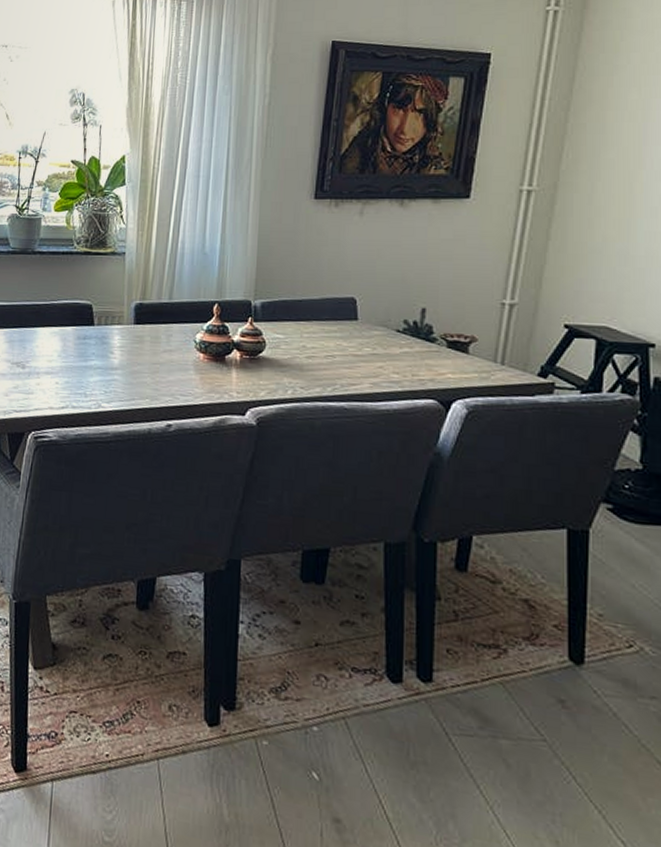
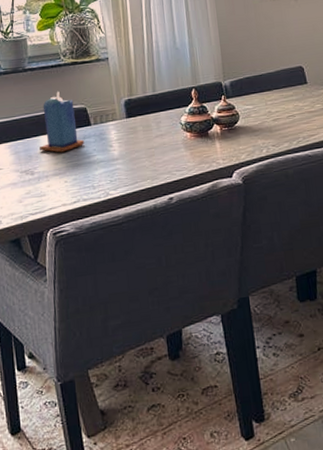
candle: none [35,281,84,350] -> present [40,91,84,153]

